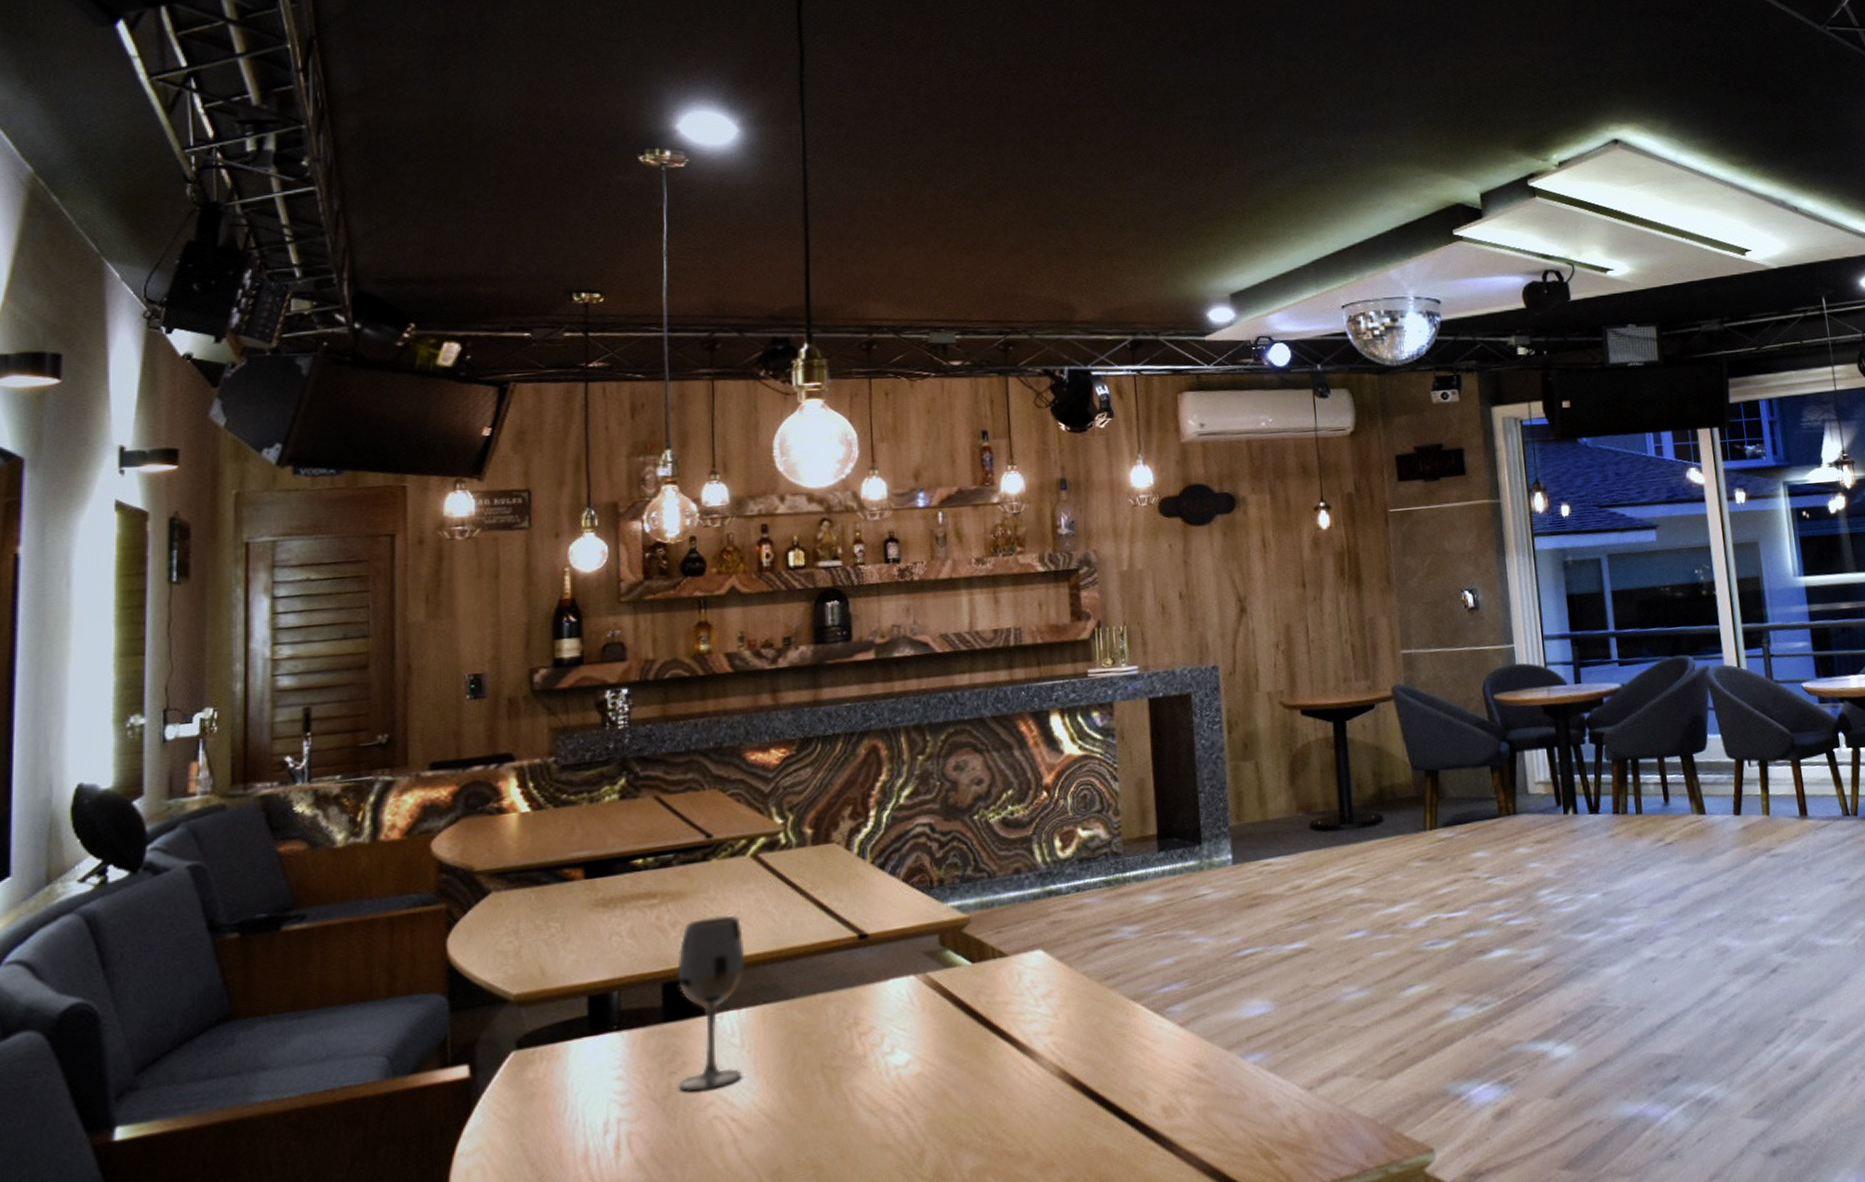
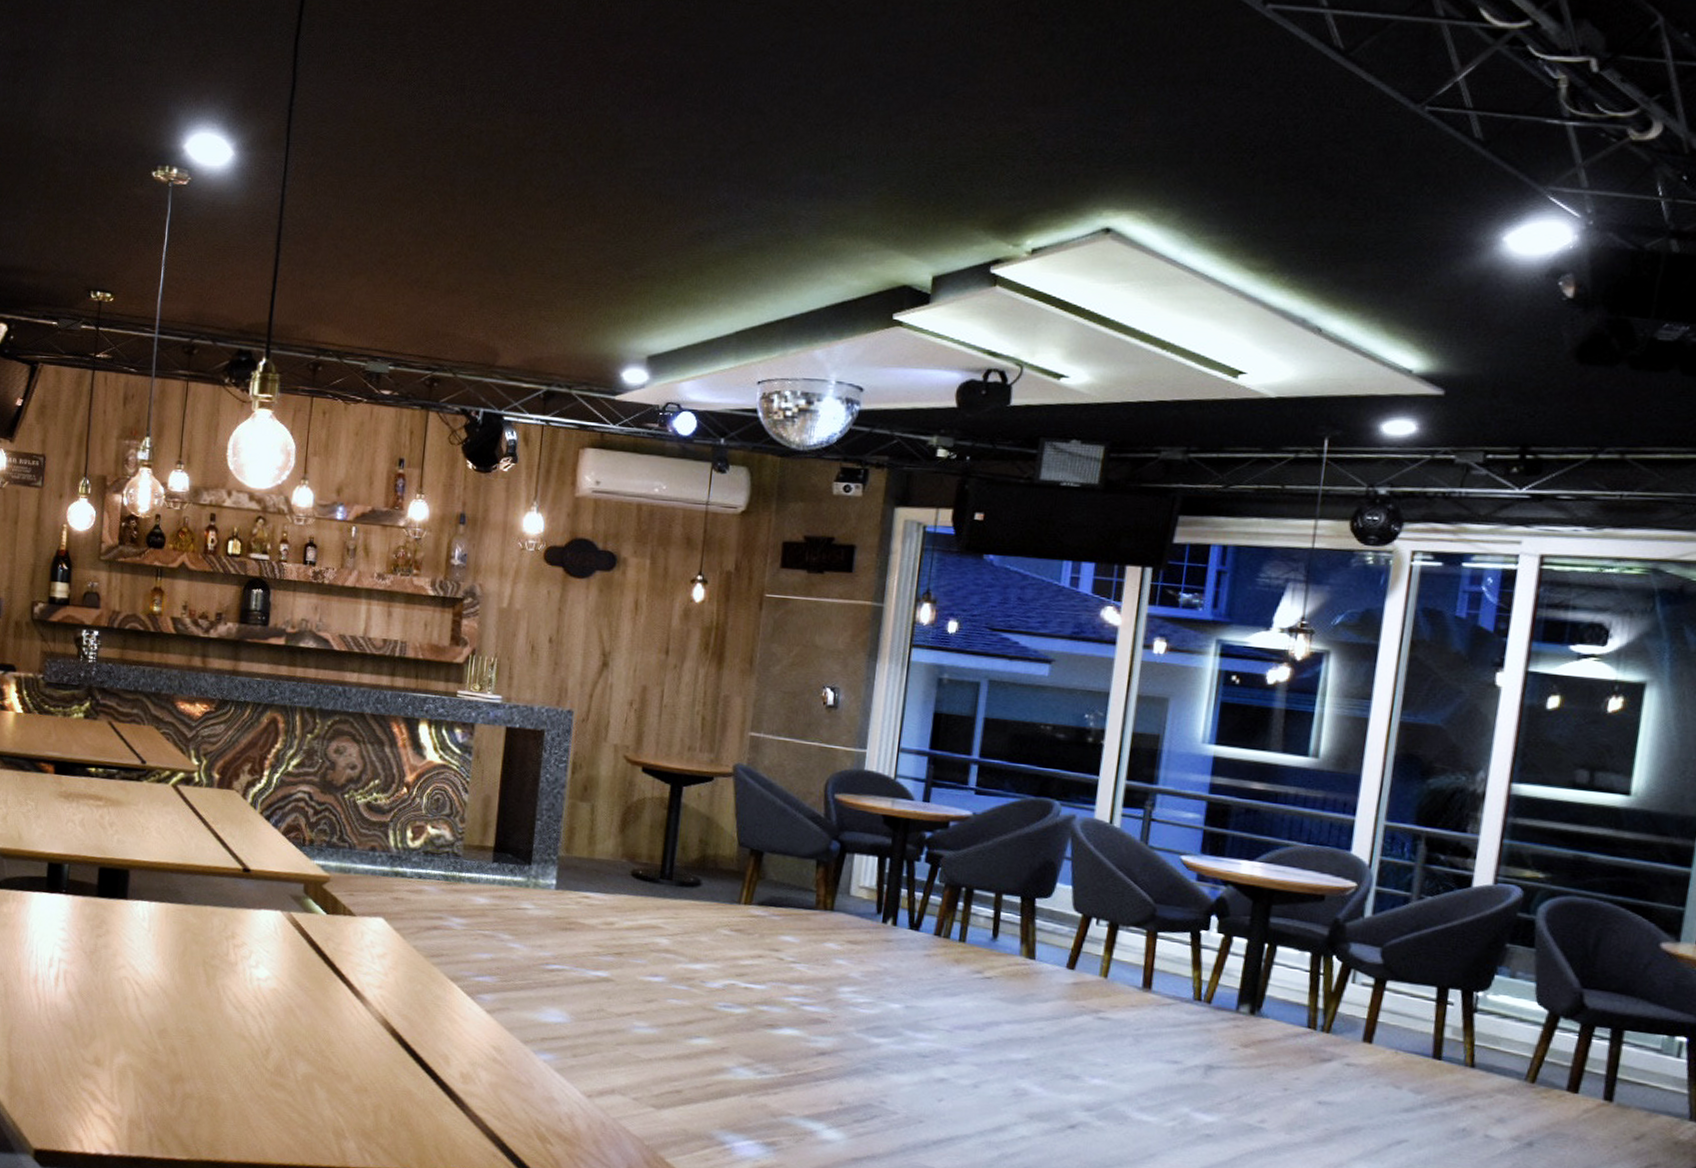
wine glass: present [677,915,746,1092] -> none [102,825,160,956]

